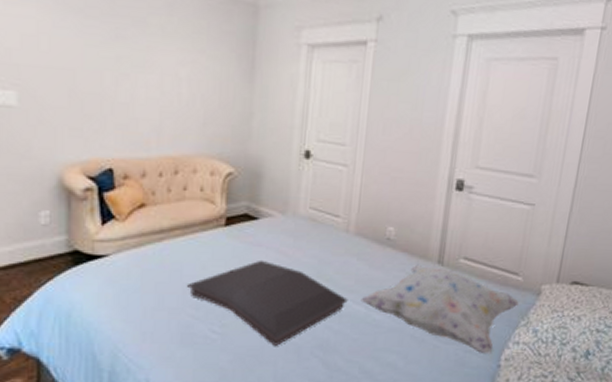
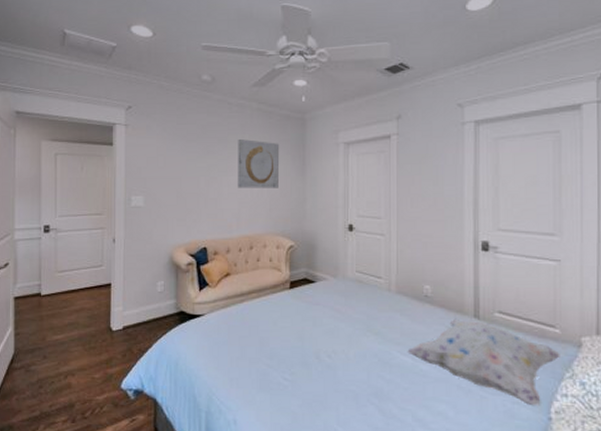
wall art: none [160,24,221,97] -> present [238,139,280,188]
serving tray: present [186,259,348,346] -> none [262,316,396,393]

